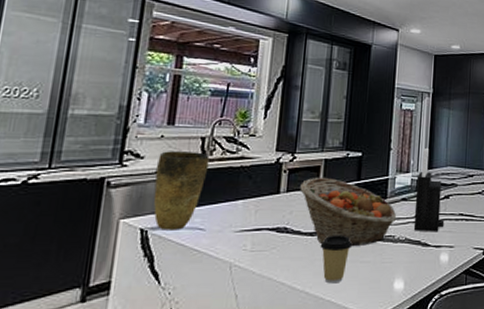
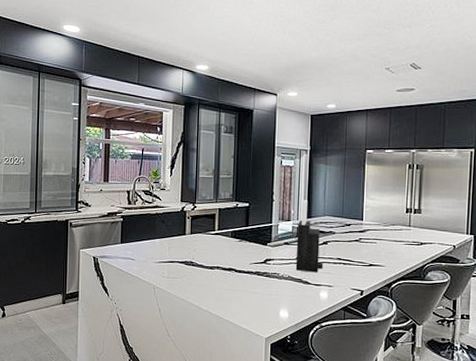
vase: present [153,151,210,230] -> none [99,201,134,259]
fruit basket: present [300,177,397,246] -> none [201,223,281,280]
coffee cup: present [320,235,352,284] -> none [218,269,243,308]

